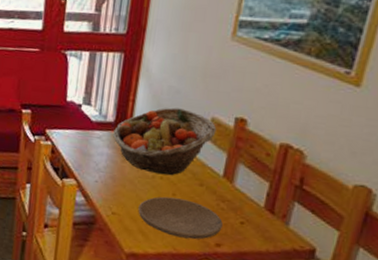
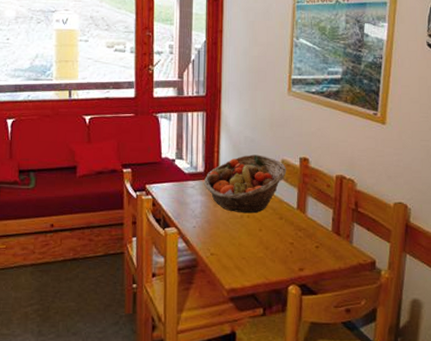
plate: present [138,196,223,240] -> none [232,233,302,268]

